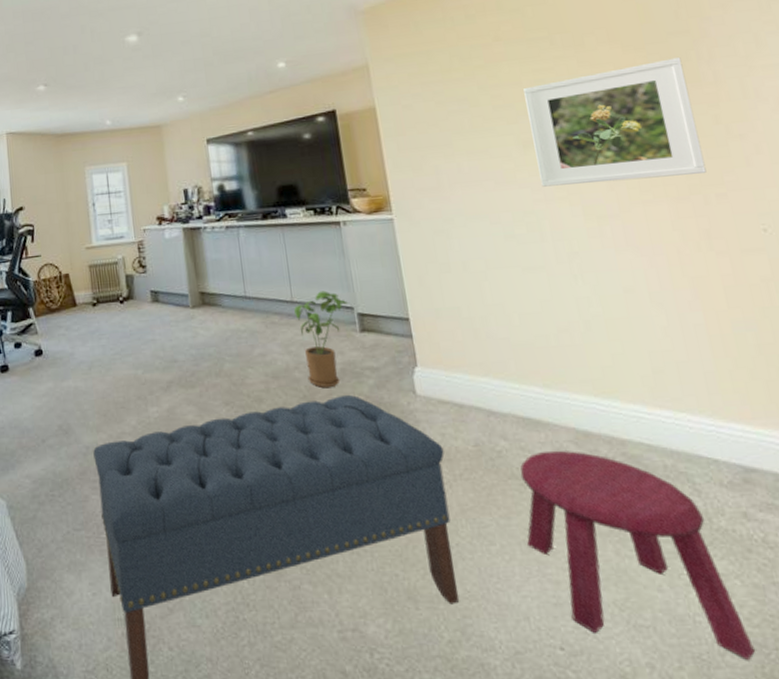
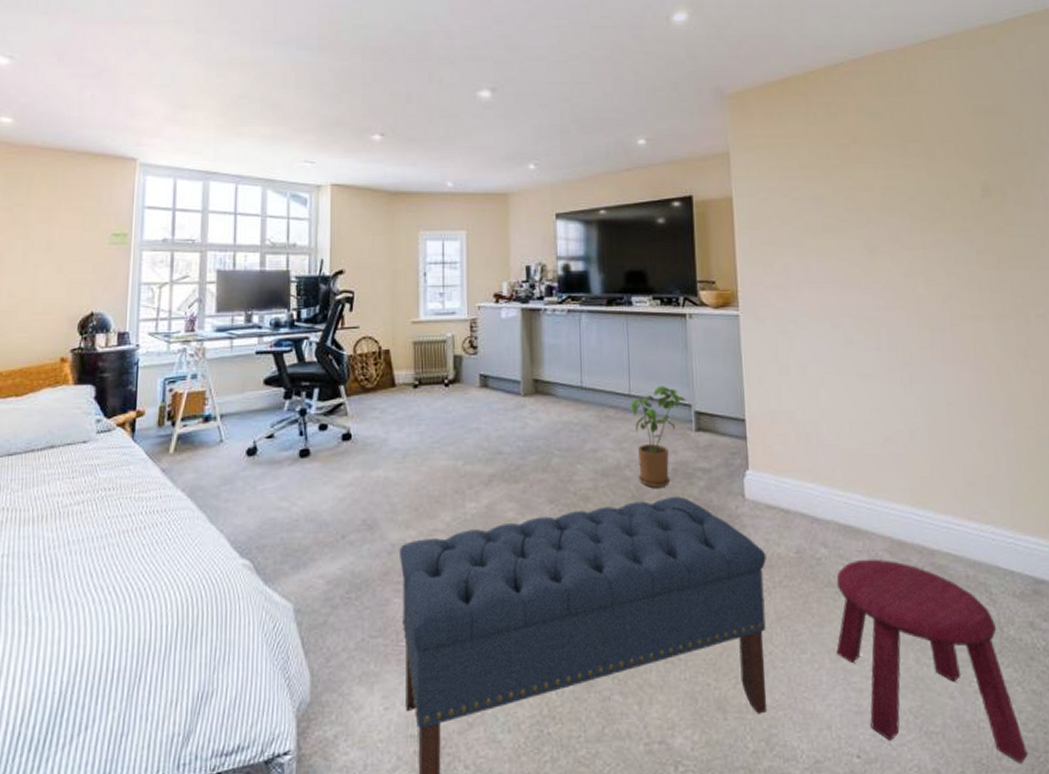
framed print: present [523,57,707,187] -> none [875,179,1030,295]

